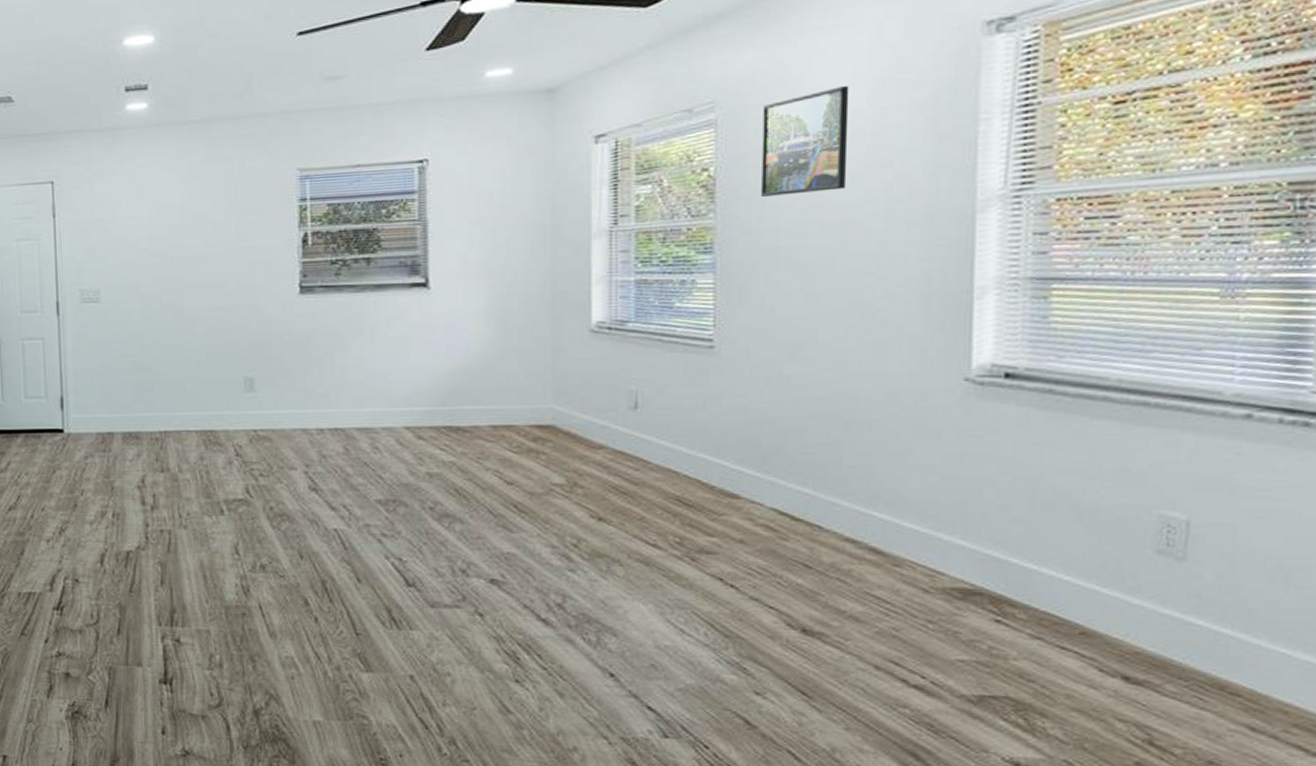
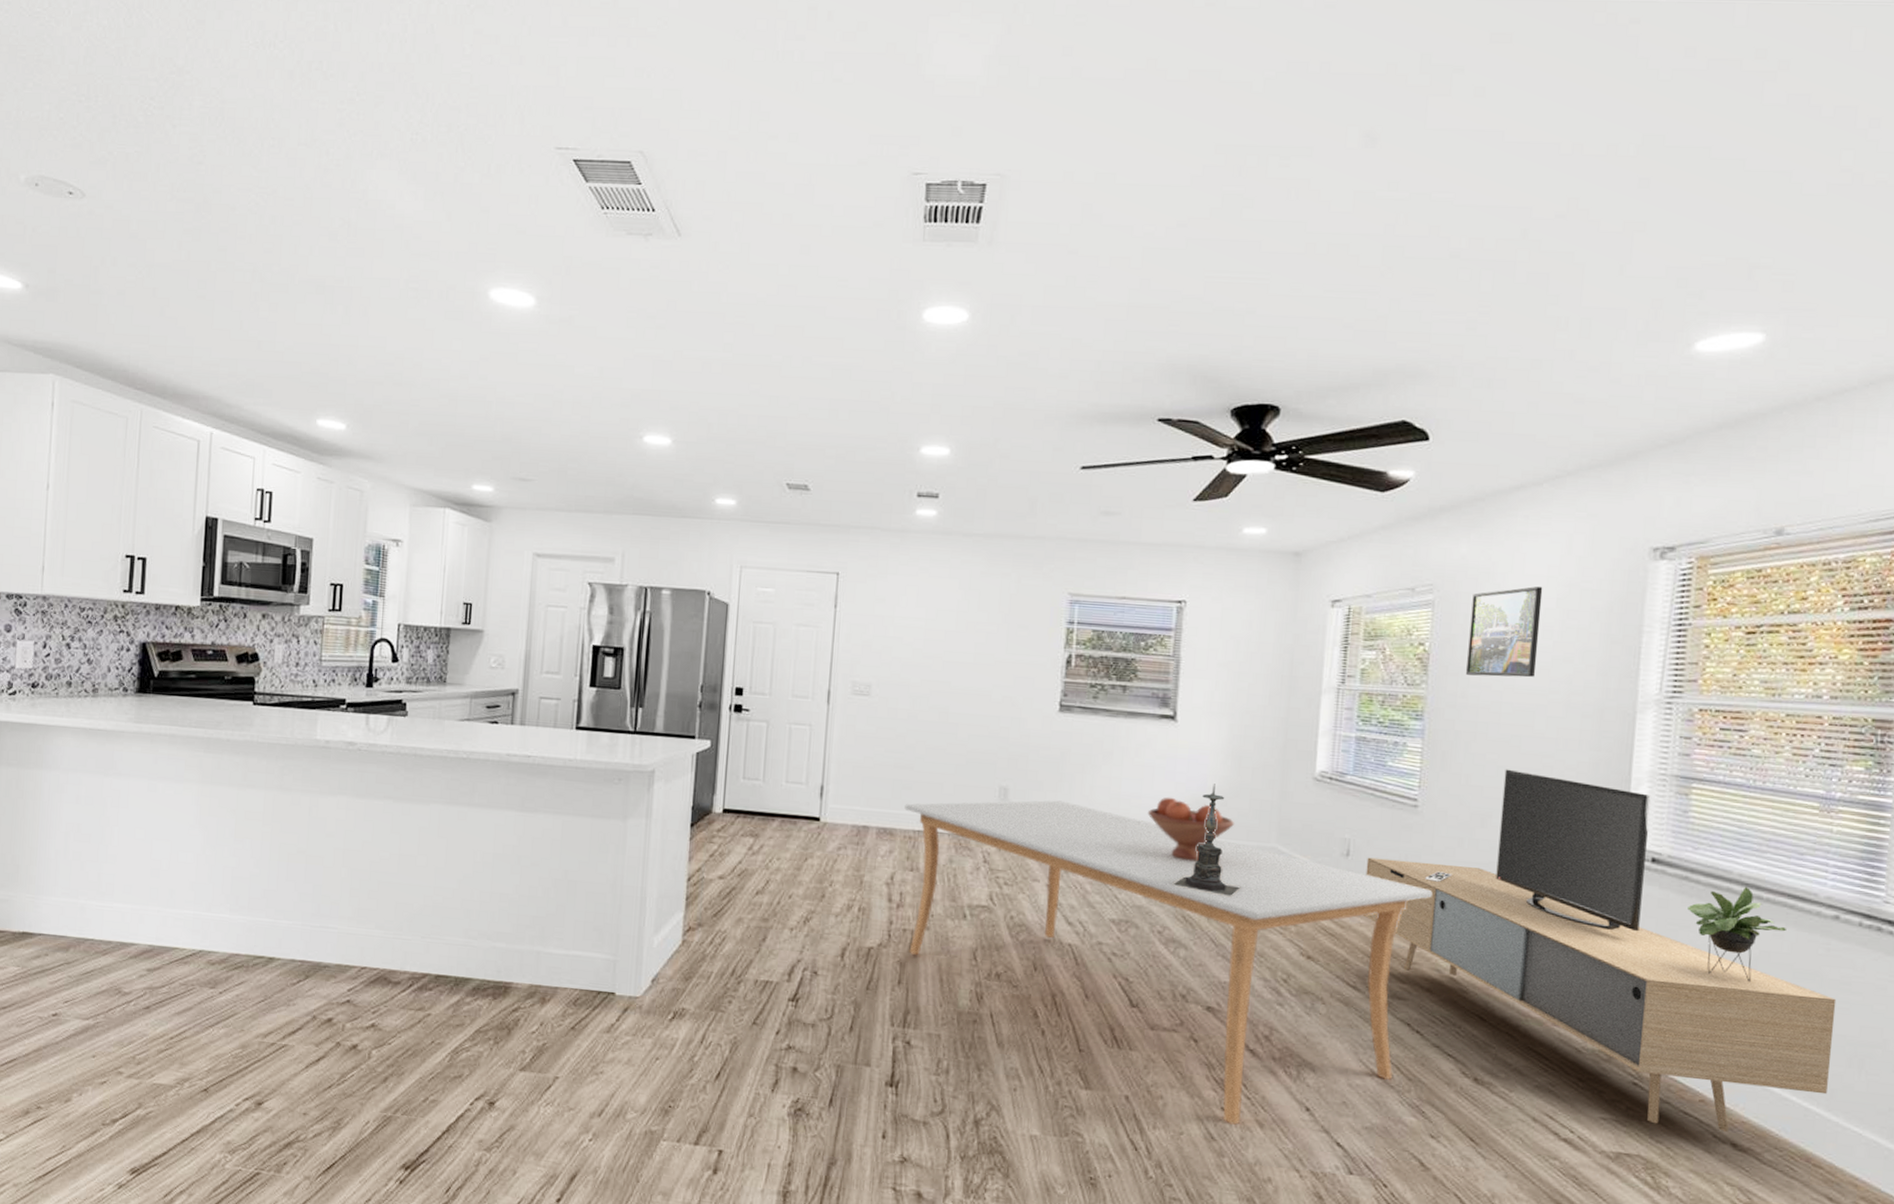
dining table: none [148,385,738,696] -> present [904,800,1432,1125]
fruit bowl: none [406,368,503,432] -> present [1147,797,1234,862]
candle holder: none [441,349,517,465] -> present [1172,783,1241,897]
media console: none [658,294,1252,665] -> present [1364,769,1837,1132]

